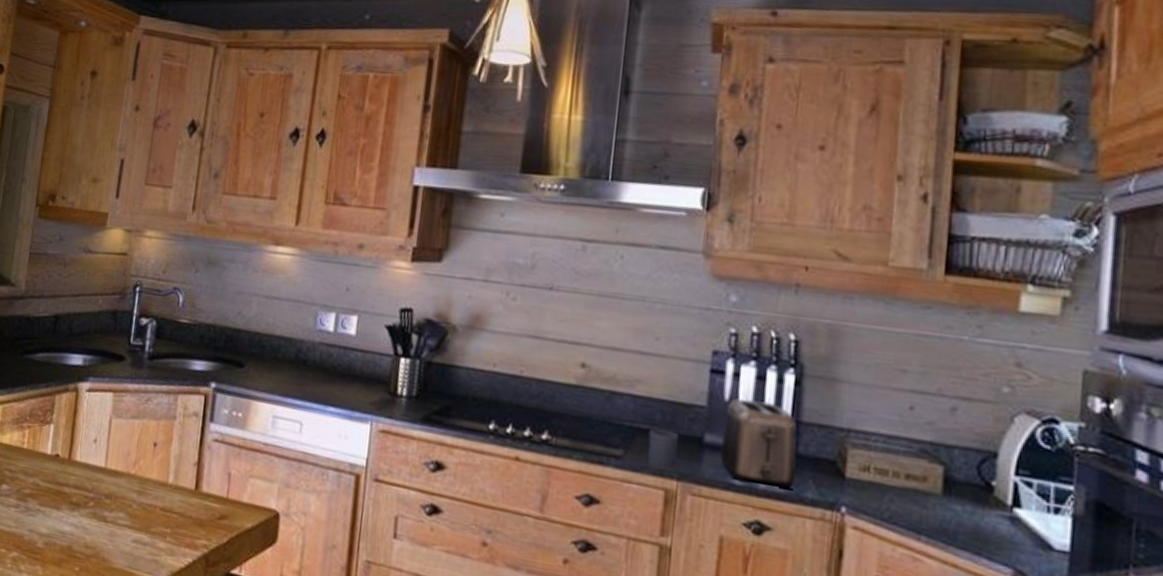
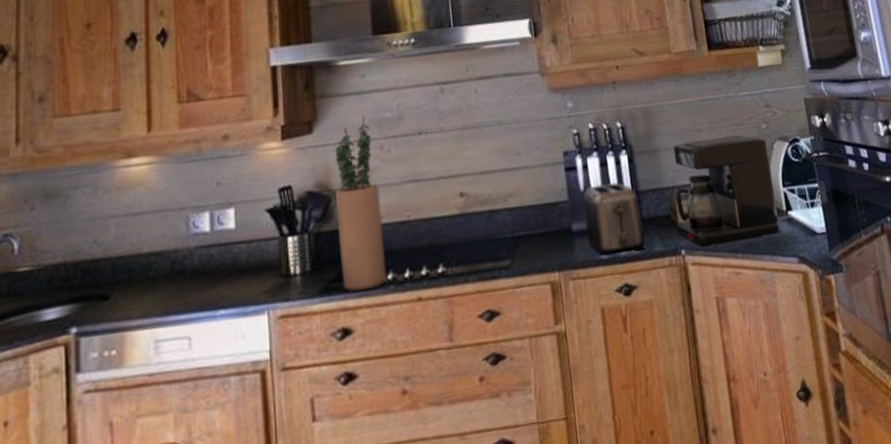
vase: none [444,257,500,434] -> present [335,116,387,292]
mug: present [648,429,680,471] -> none [528,230,554,267]
coffee maker: none [840,380,1005,530] -> present [673,135,780,246]

